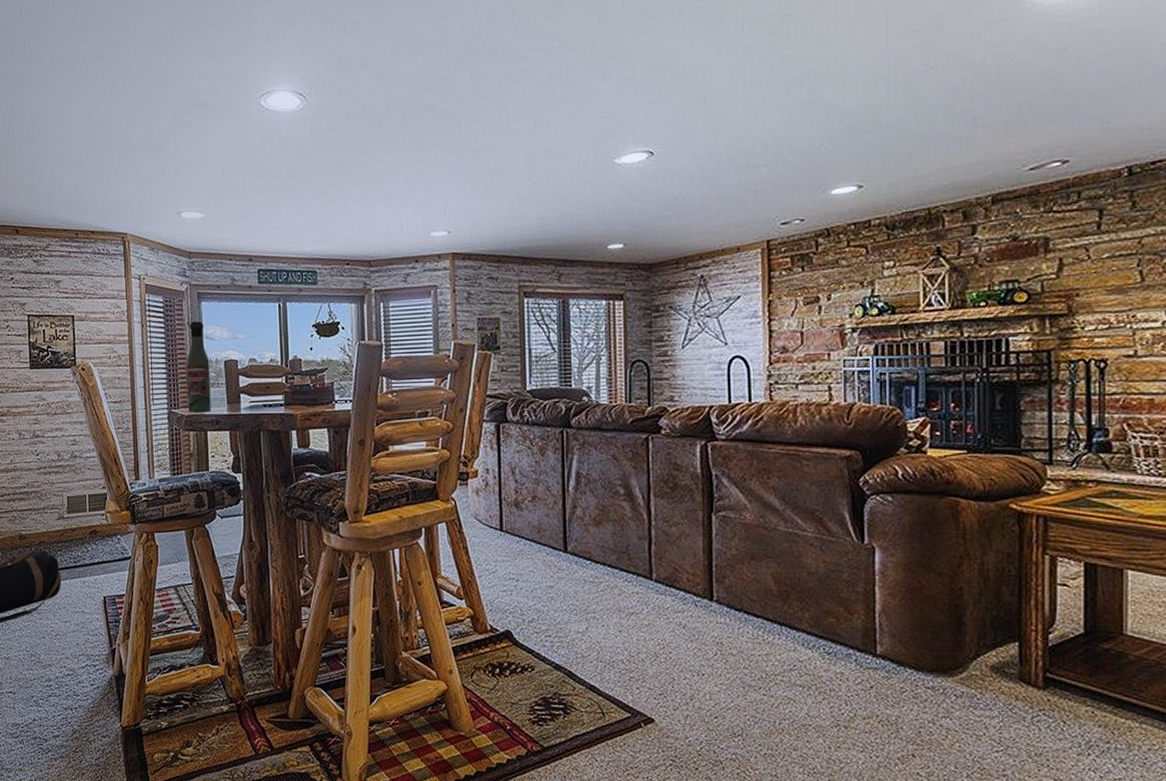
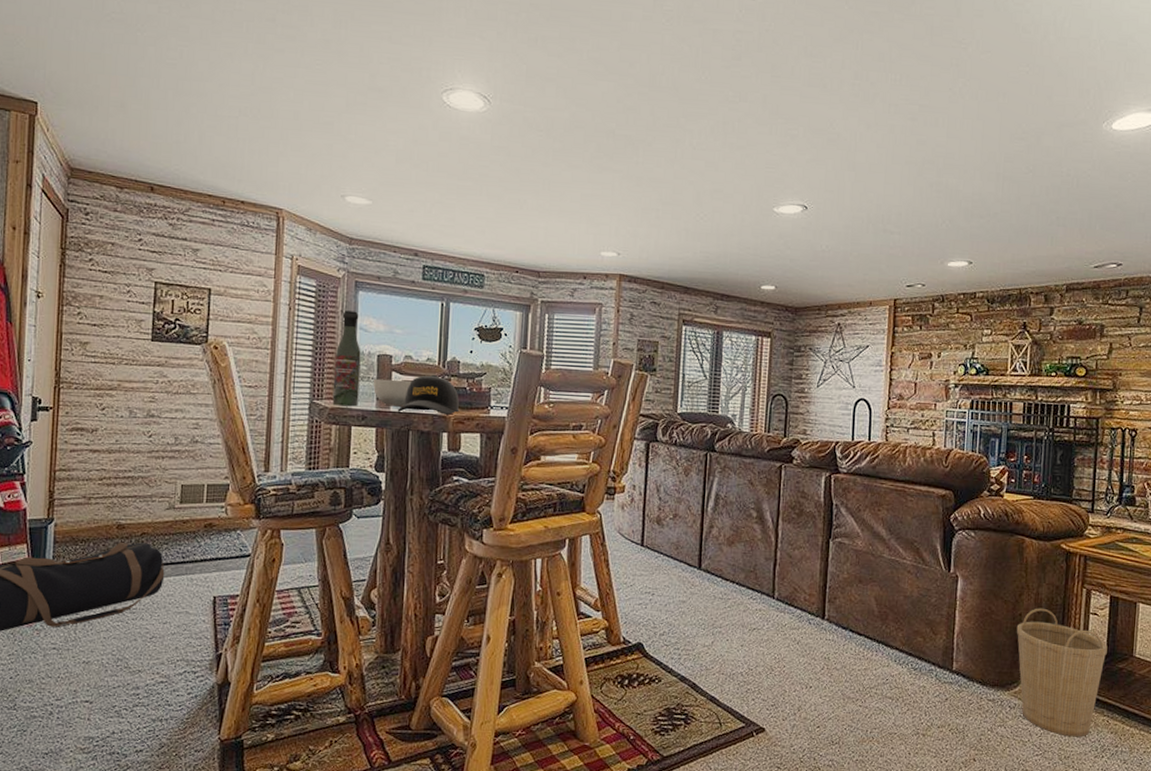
bowl: none [222,382,258,409] -> present [373,378,412,407]
baseball cap: none [247,374,306,414] -> present [397,374,460,415]
basket: none [957,580,1085,731] -> present [1016,608,1108,737]

